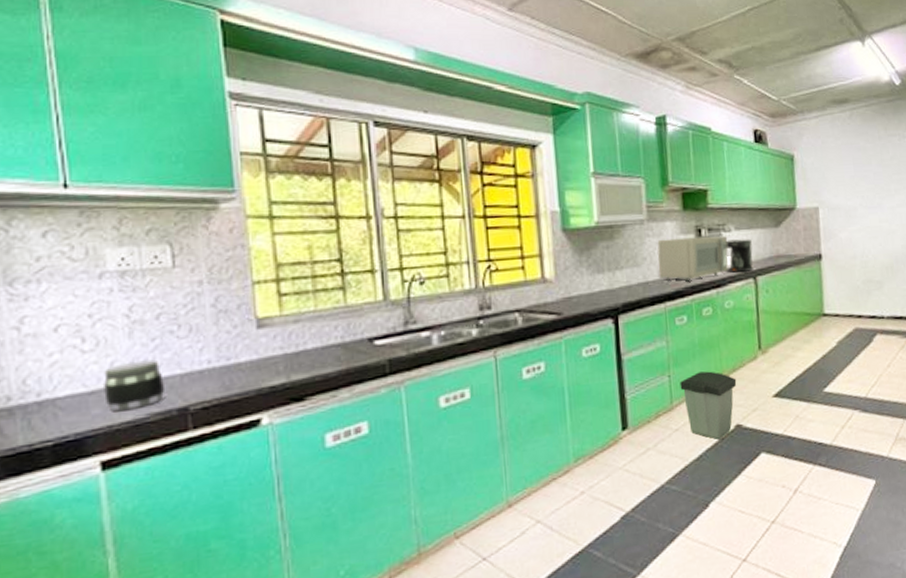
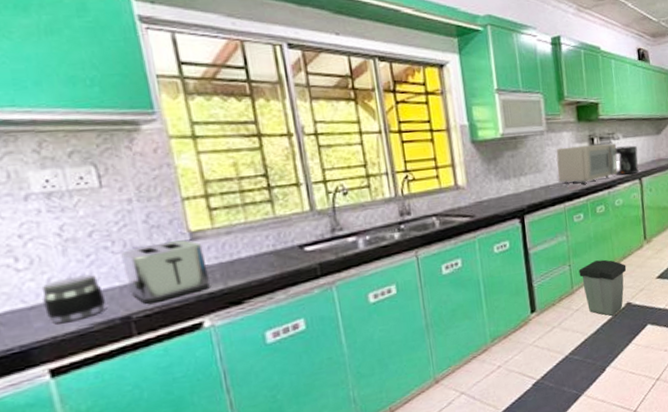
toaster: none [186,327,272,396] -> present [121,240,210,305]

